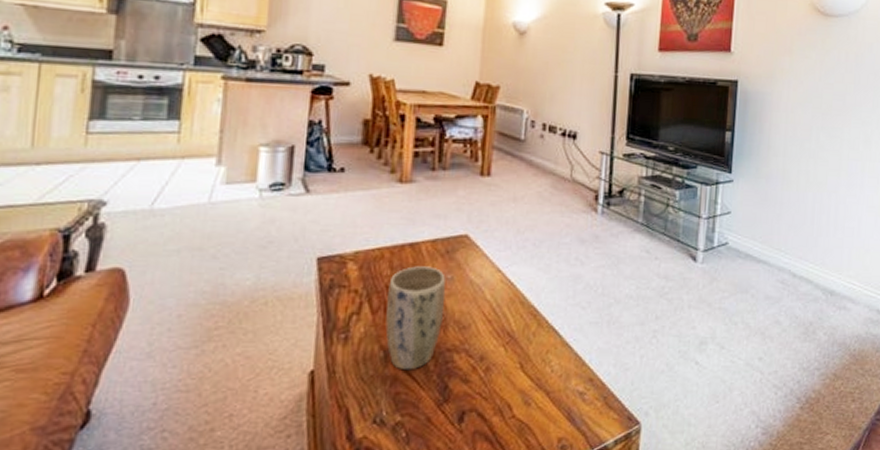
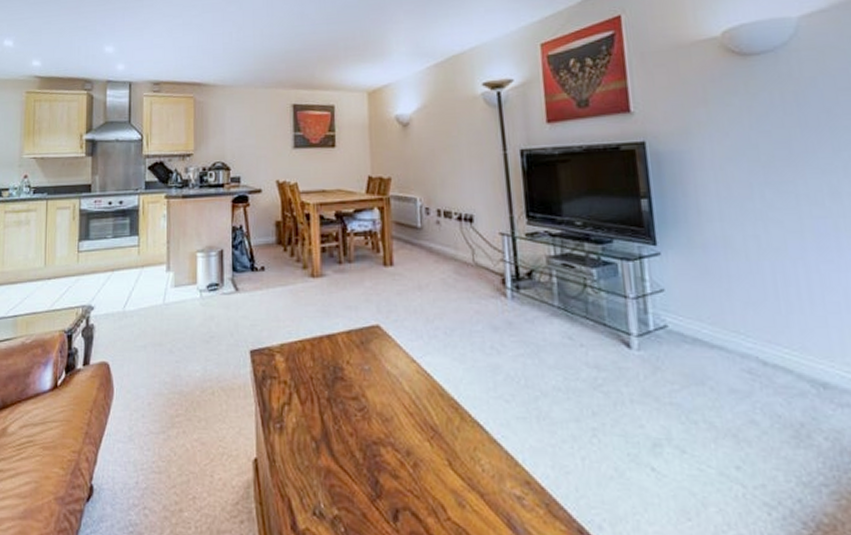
plant pot: present [385,266,446,371] -> none [313,357,366,463]

